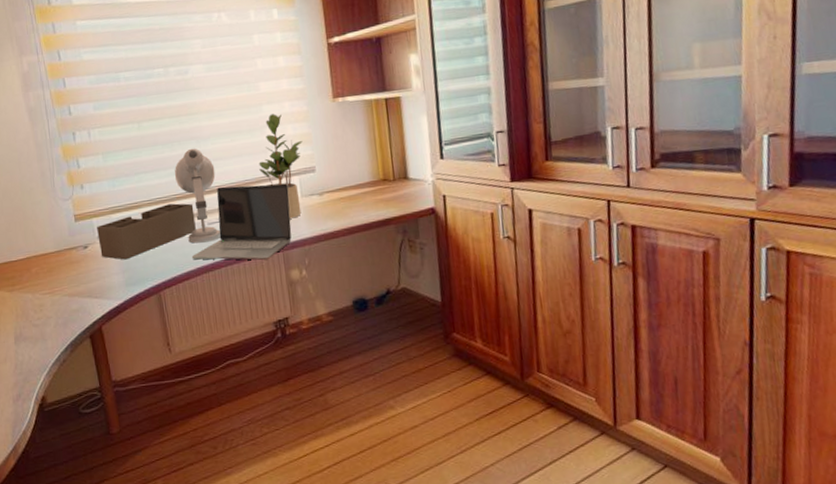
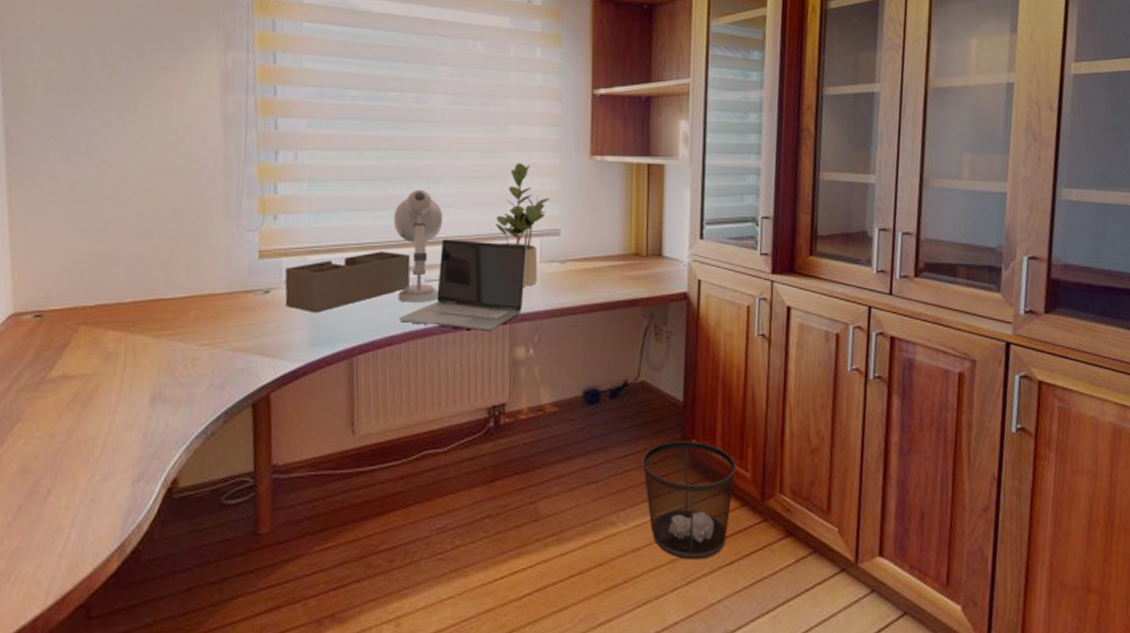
waste bin: none [411,334,496,433] -> present [643,441,736,560]

